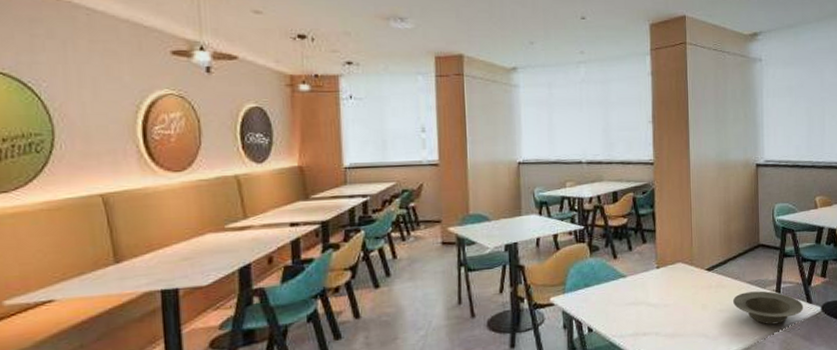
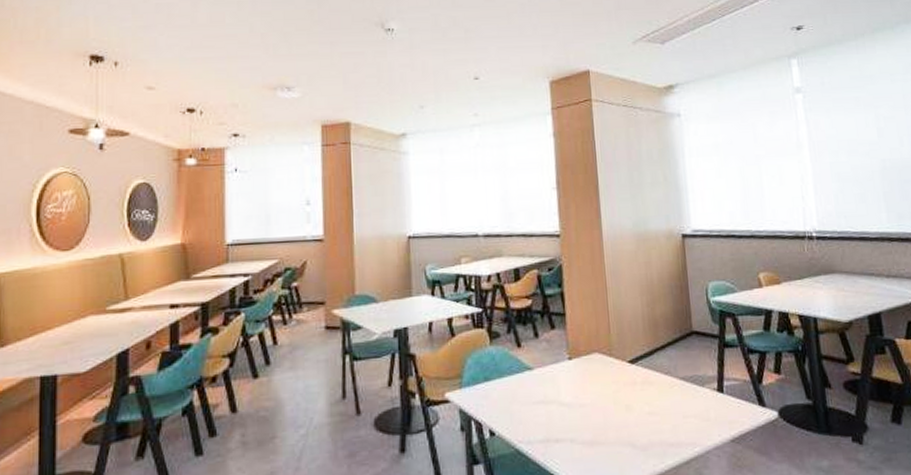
bowl: present [733,291,804,325] -> none [664,389,755,433]

